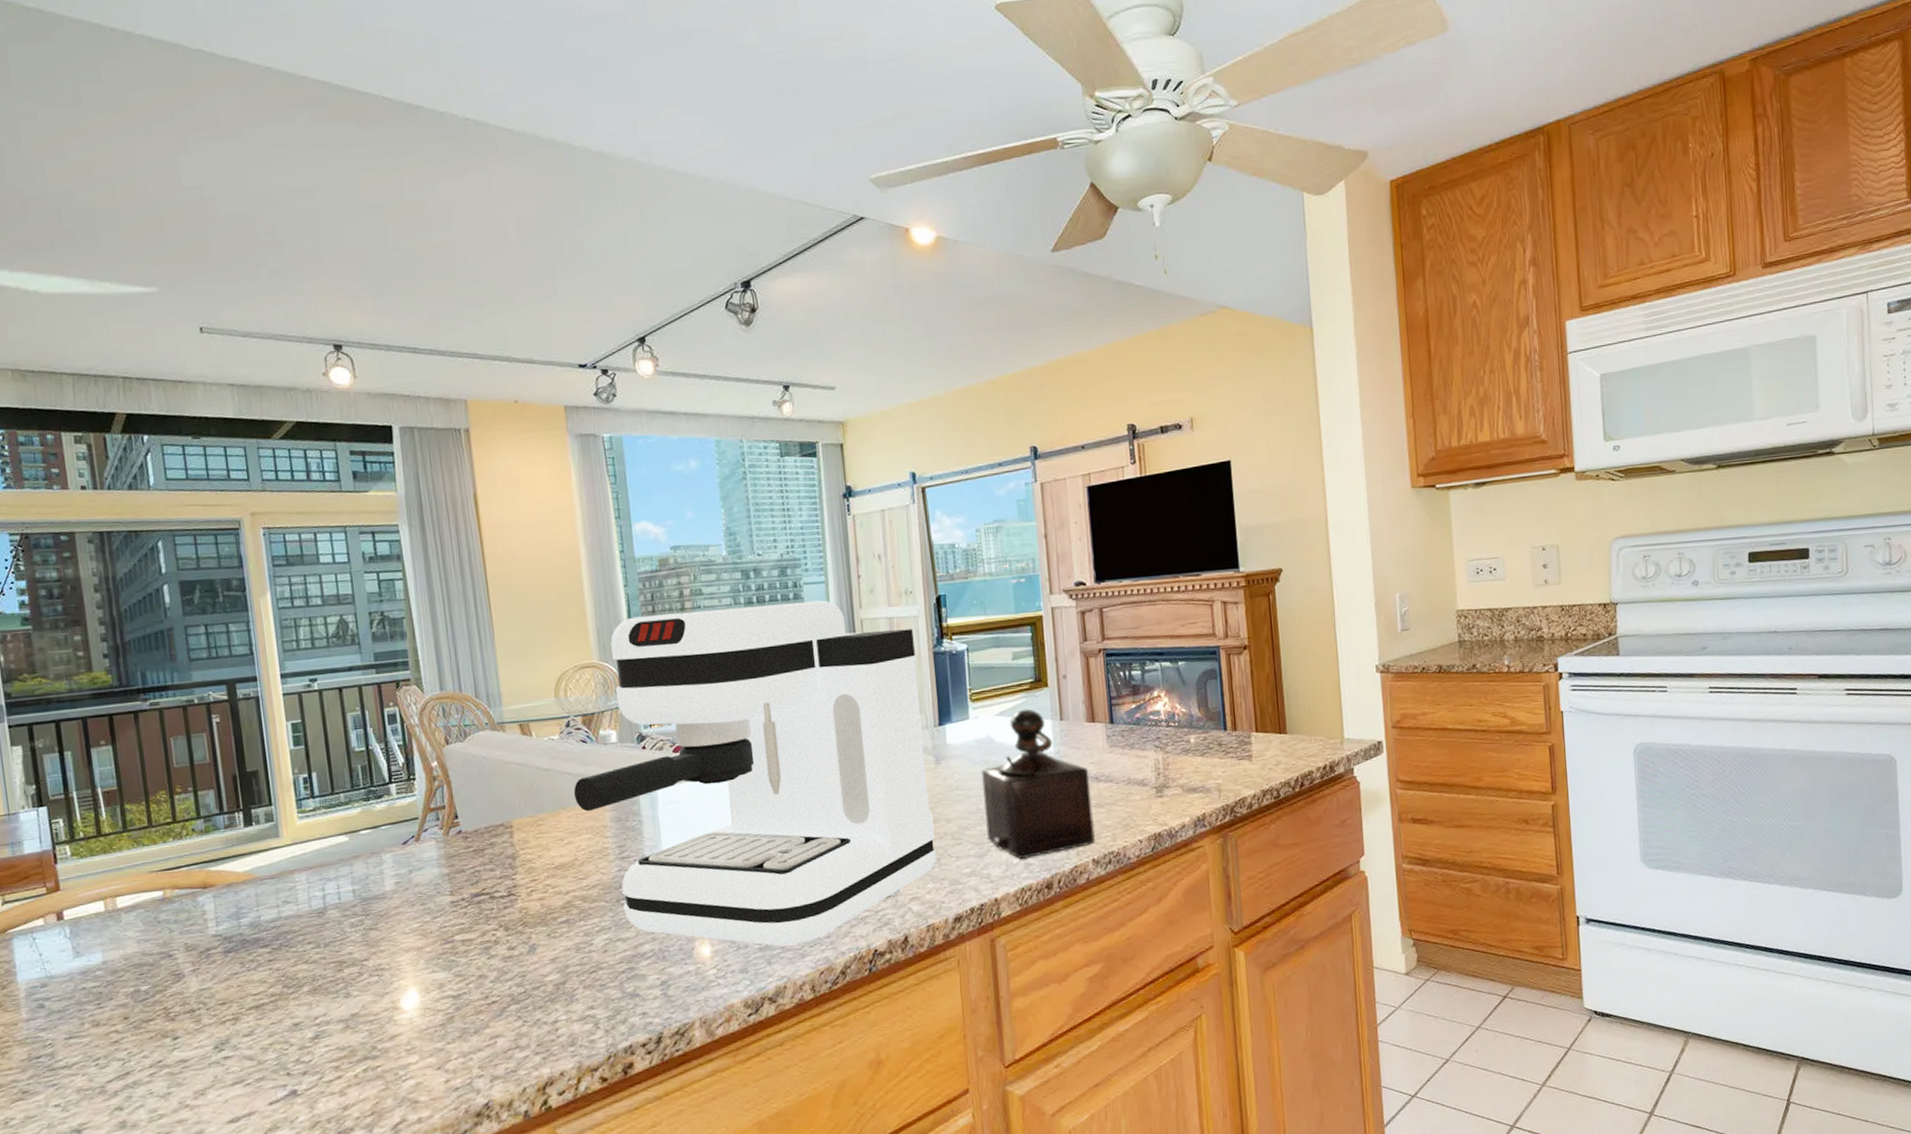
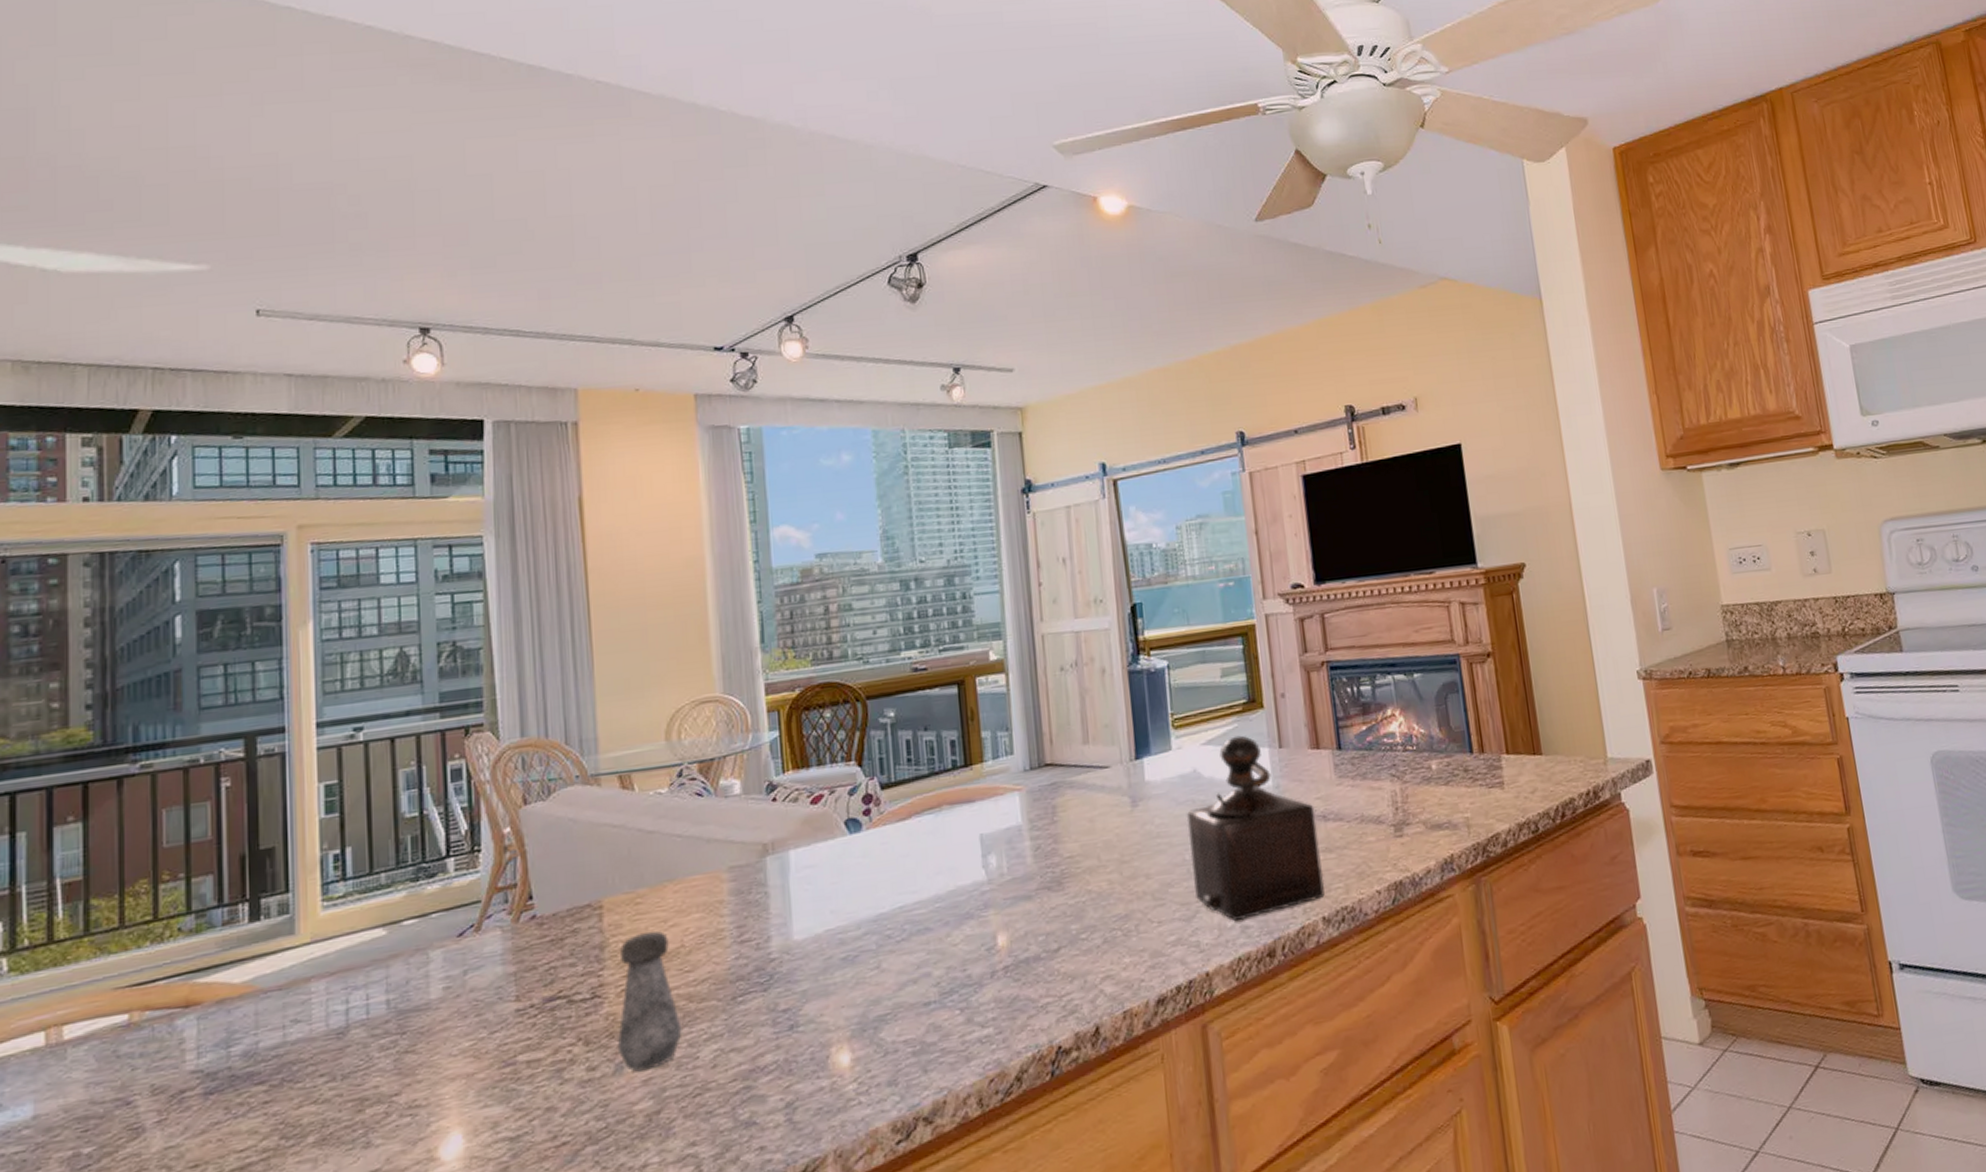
salt shaker: none [528,846,579,952] -> present [617,931,682,1072]
coffee maker: present [573,600,937,947] -> none [683,613,1134,1048]

